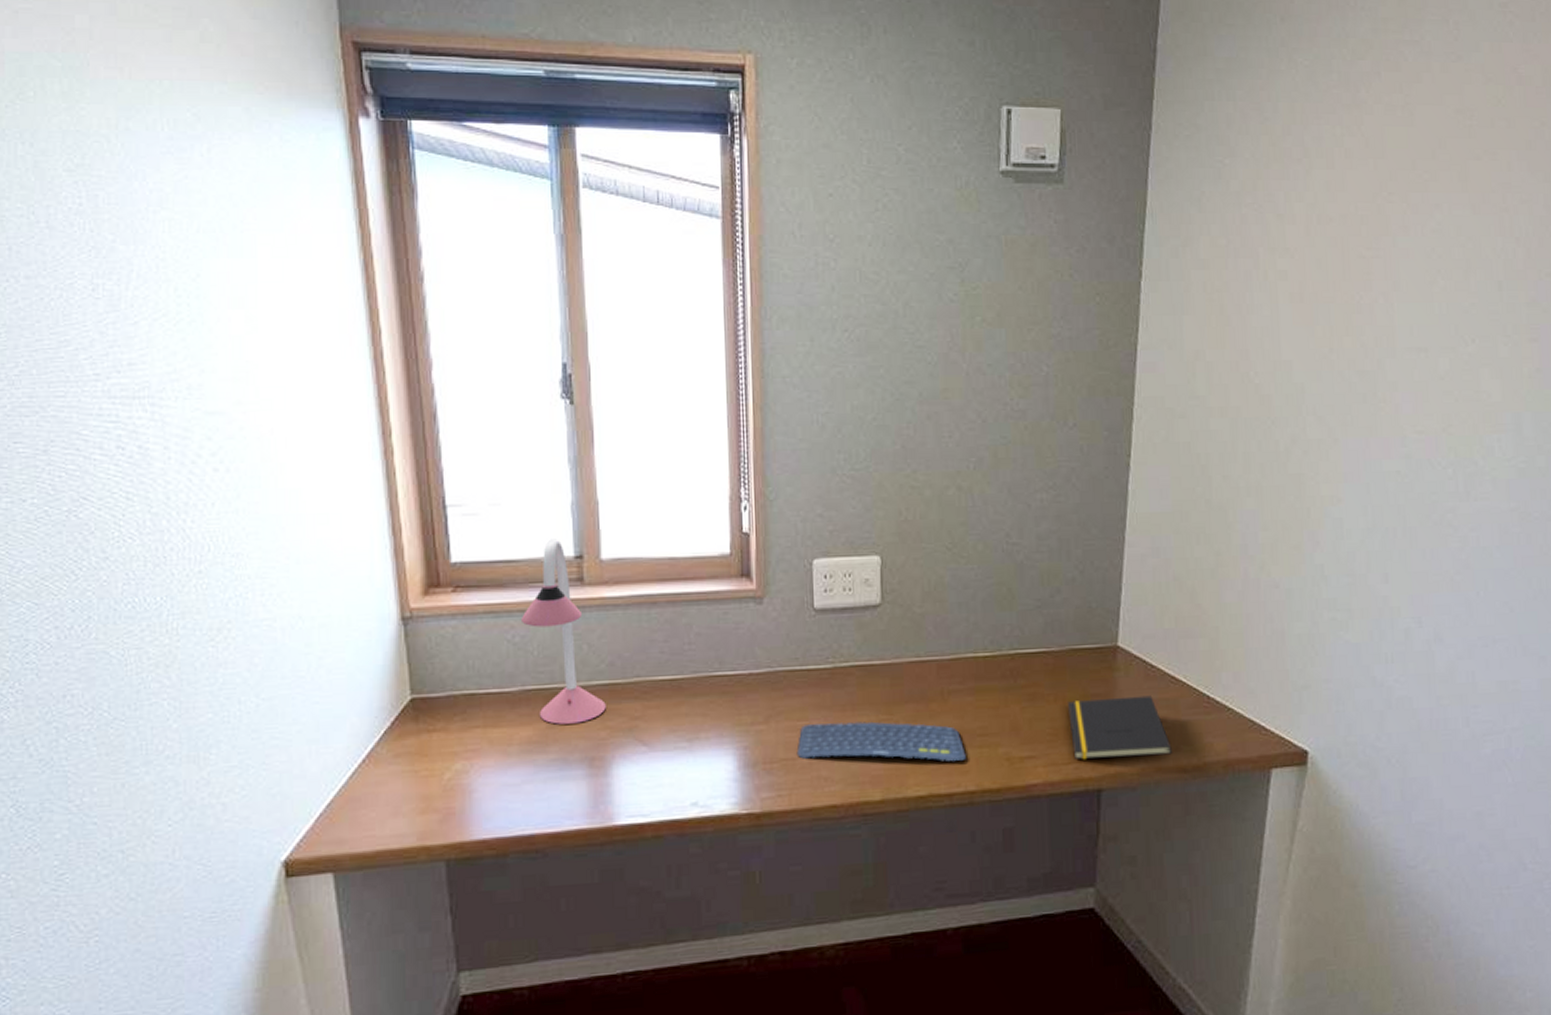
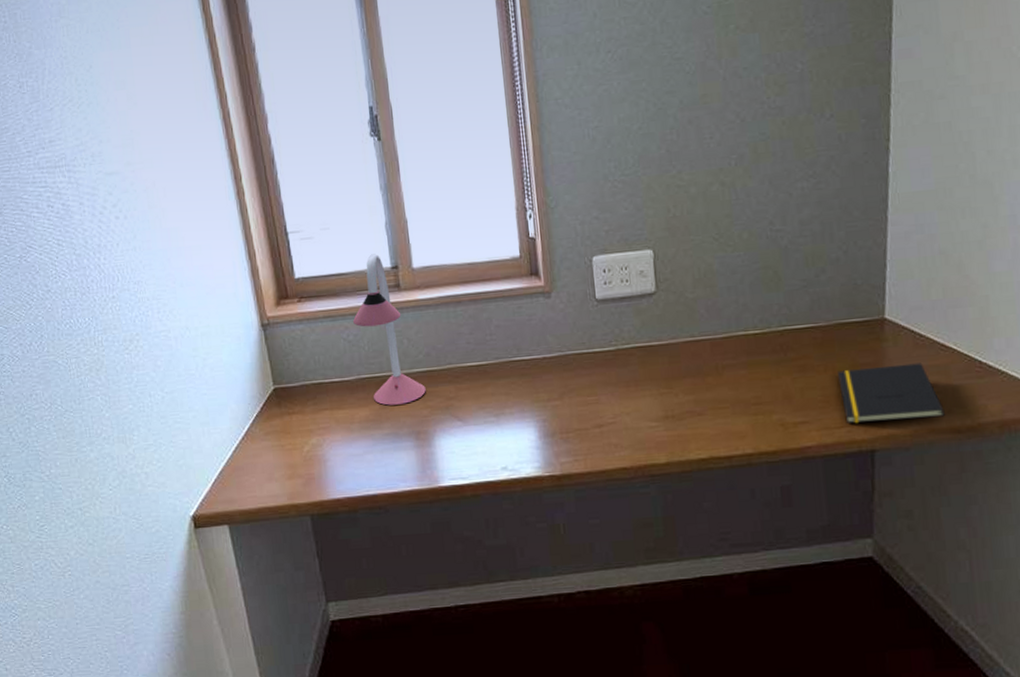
keyboard: present [796,721,966,762] -> none [588,395,742,429]

